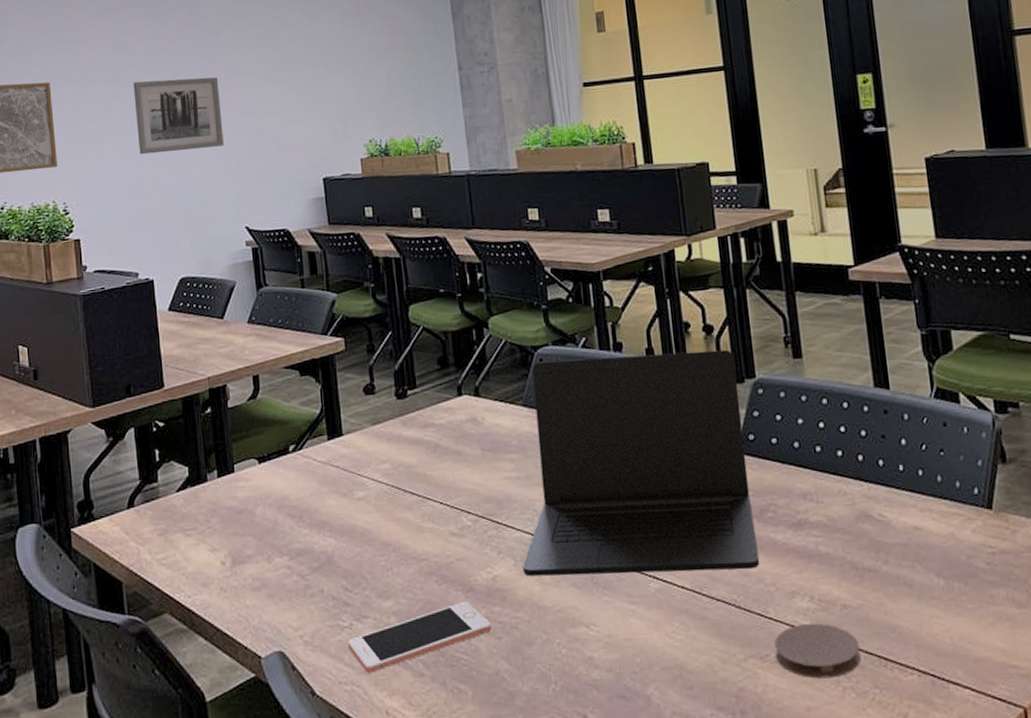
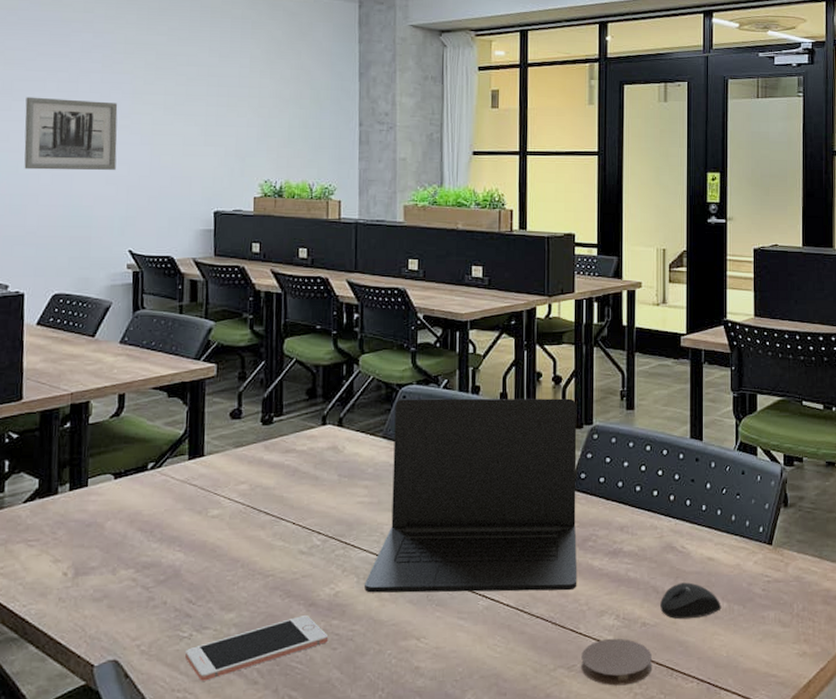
mouse: none [861,556,938,601] -> present [660,582,722,620]

